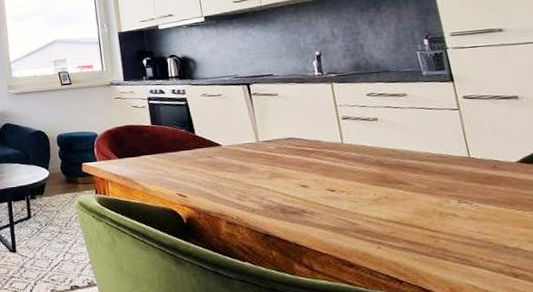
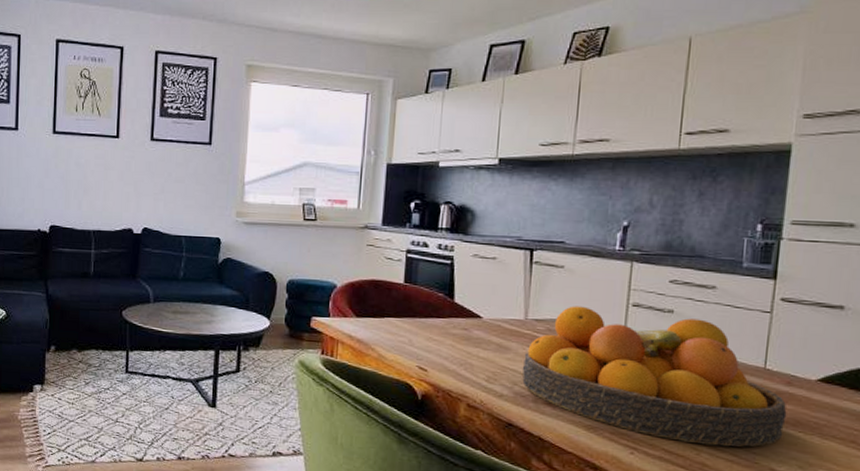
fruit bowl: none [264,122,505,232] -> present [522,306,787,447]

